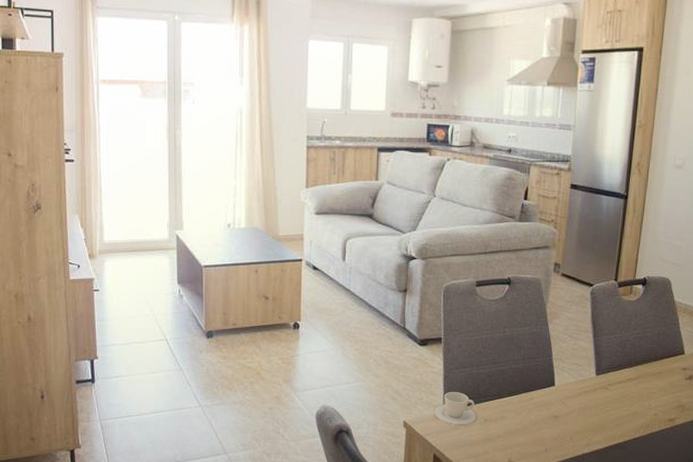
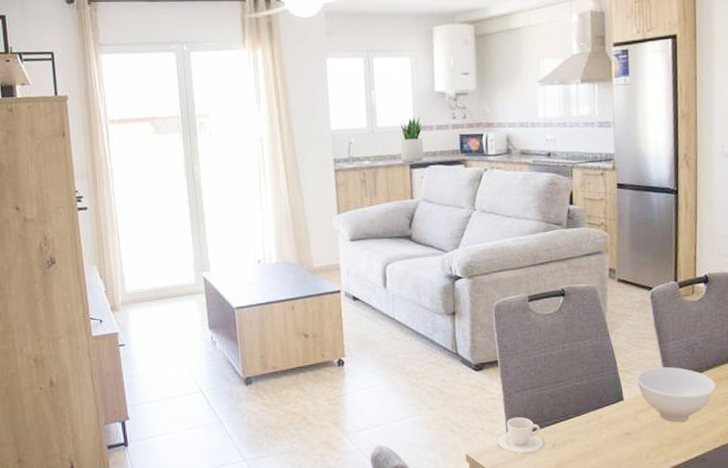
planter: none [369,102,393,146] -> present [399,115,424,163]
bowl: none [569,359,643,410] -> present [636,366,717,422]

